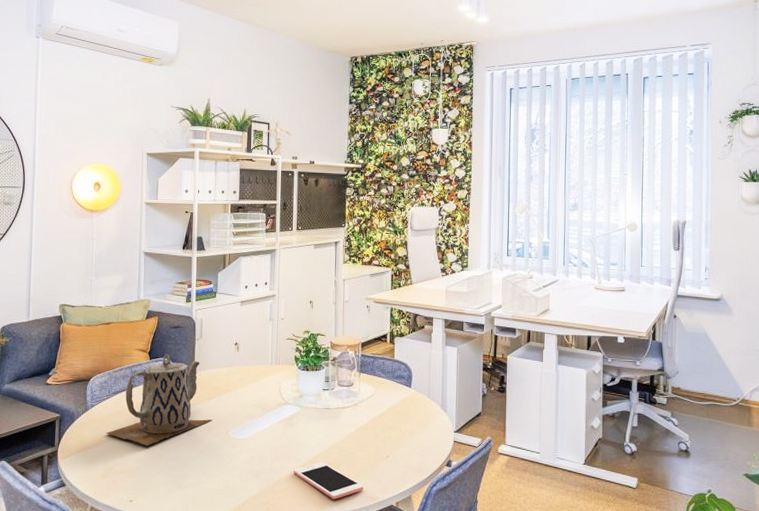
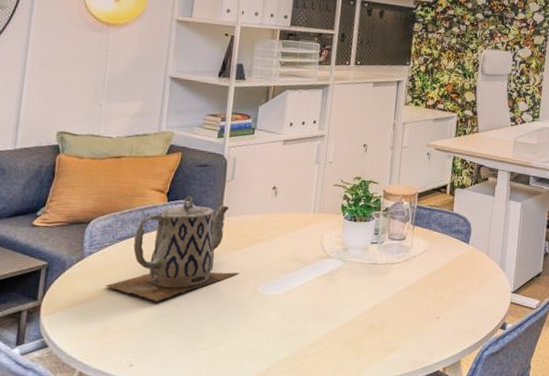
cell phone: present [293,461,363,500] -> none [329,322,409,365]

